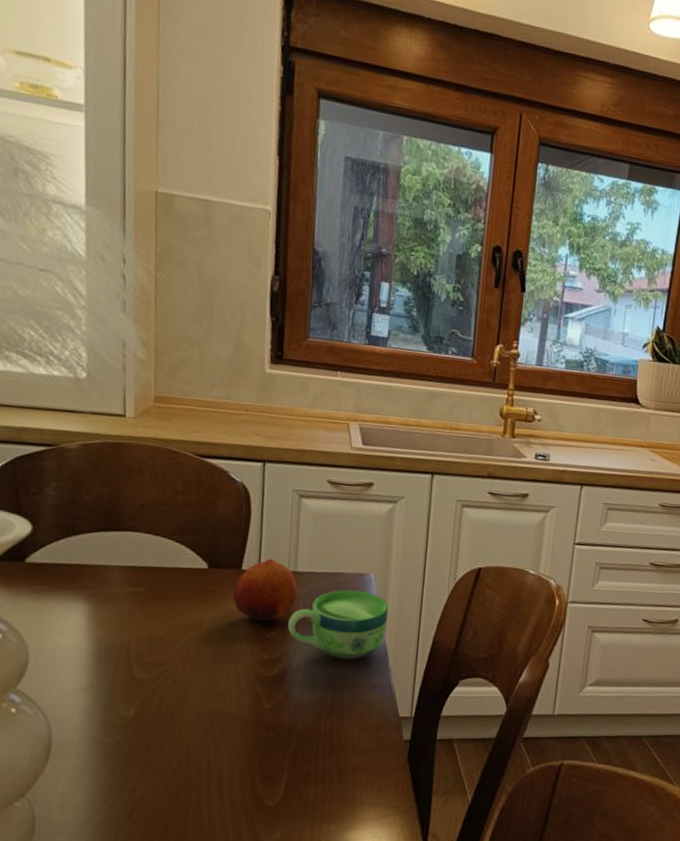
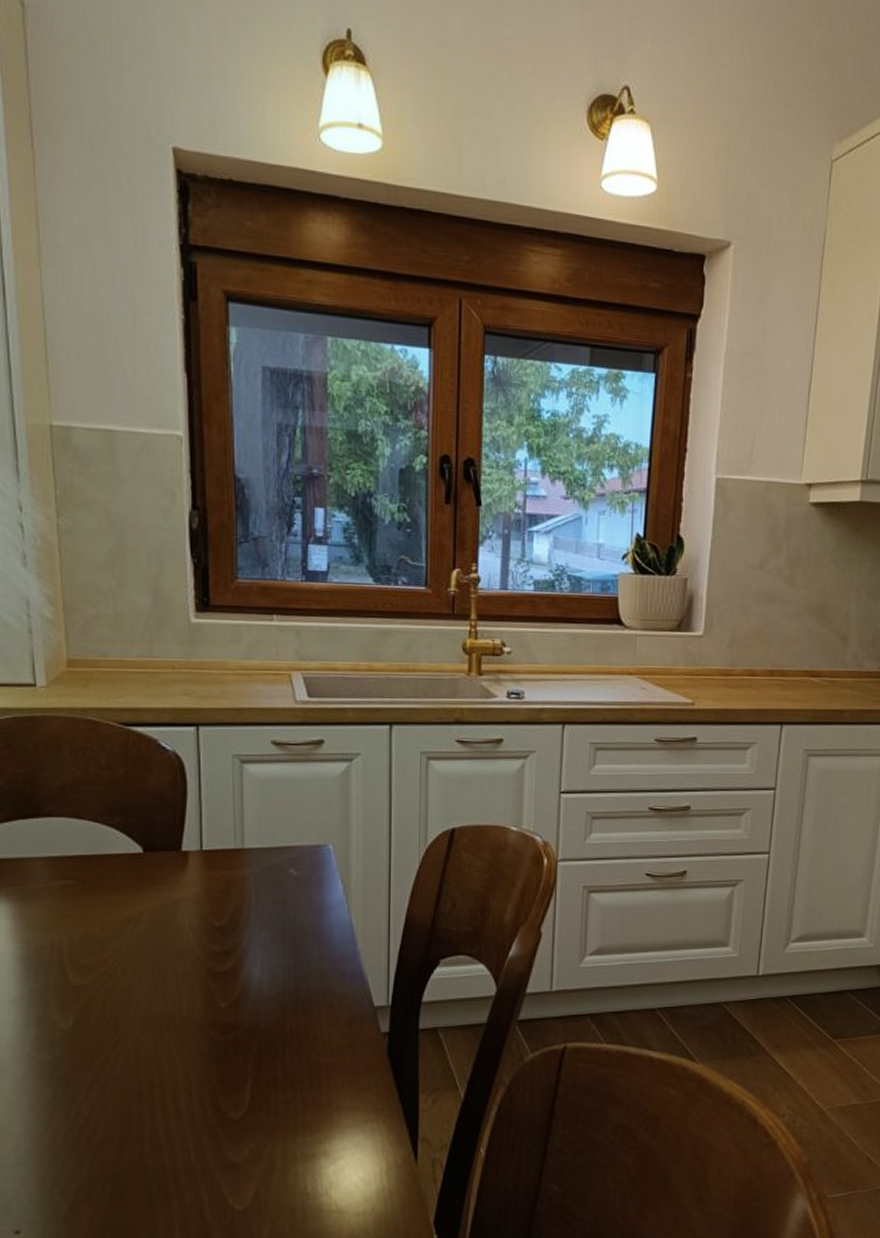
fruit: present [233,558,298,621] -> none [174,835,247,907]
cup: present [287,589,389,660] -> none [238,865,353,945]

